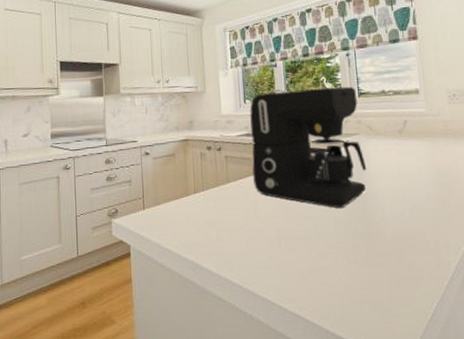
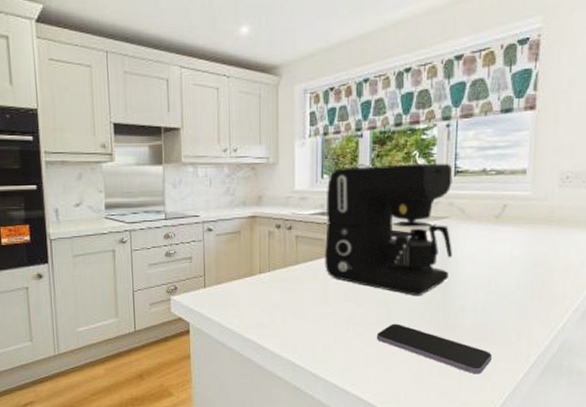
smartphone: none [307,236,416,284] -> present [376,323,492,374]

